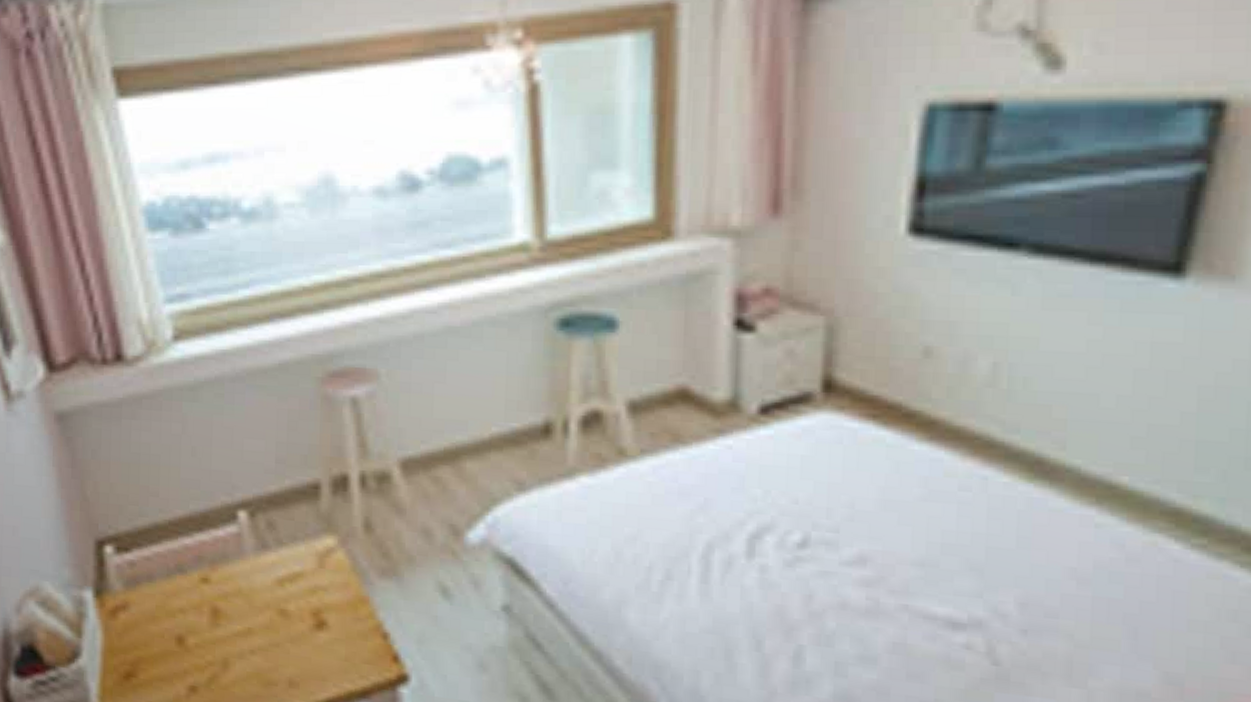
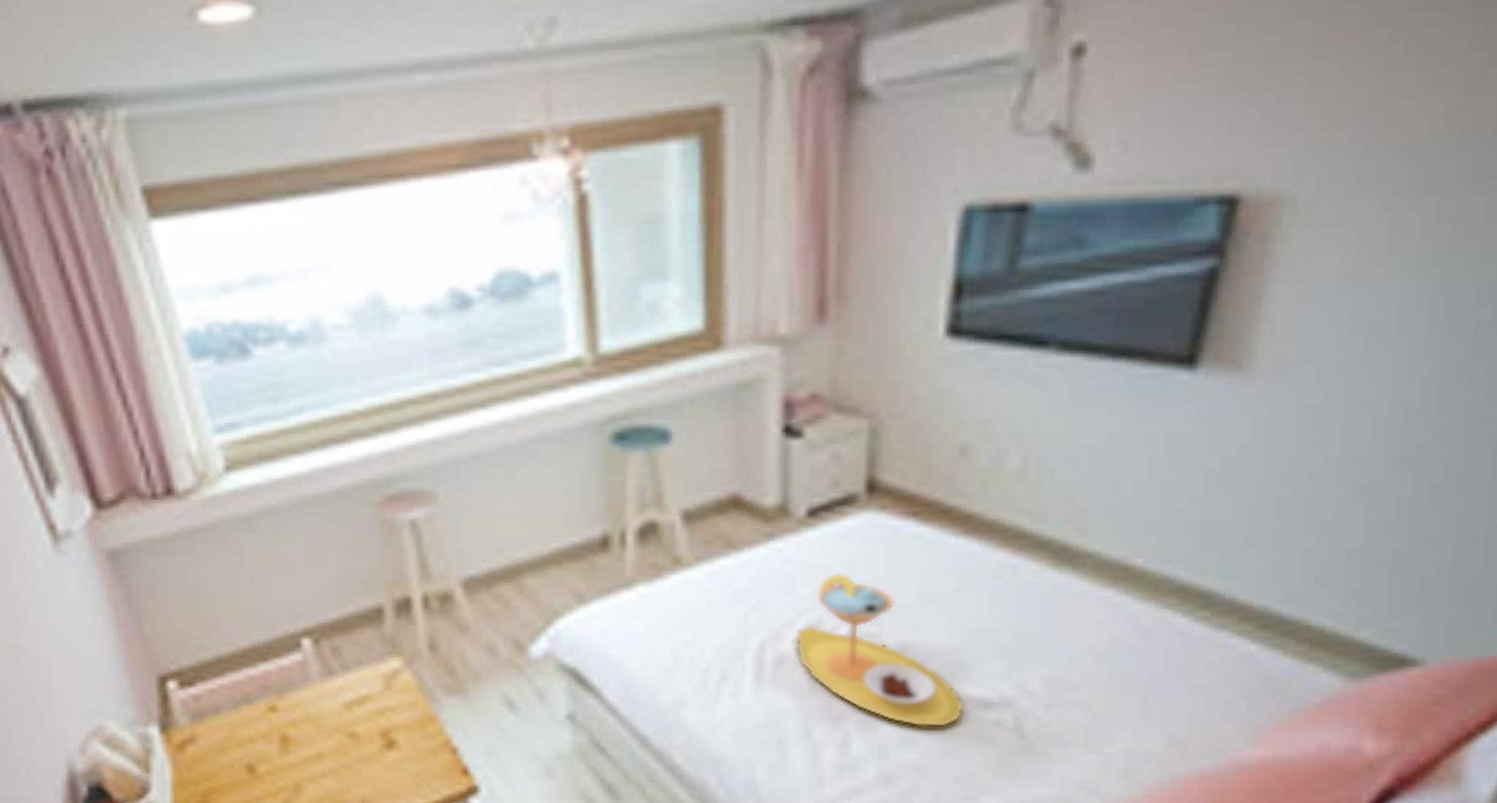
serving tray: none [745,473,930,647] -> present [795,572,964,728]

